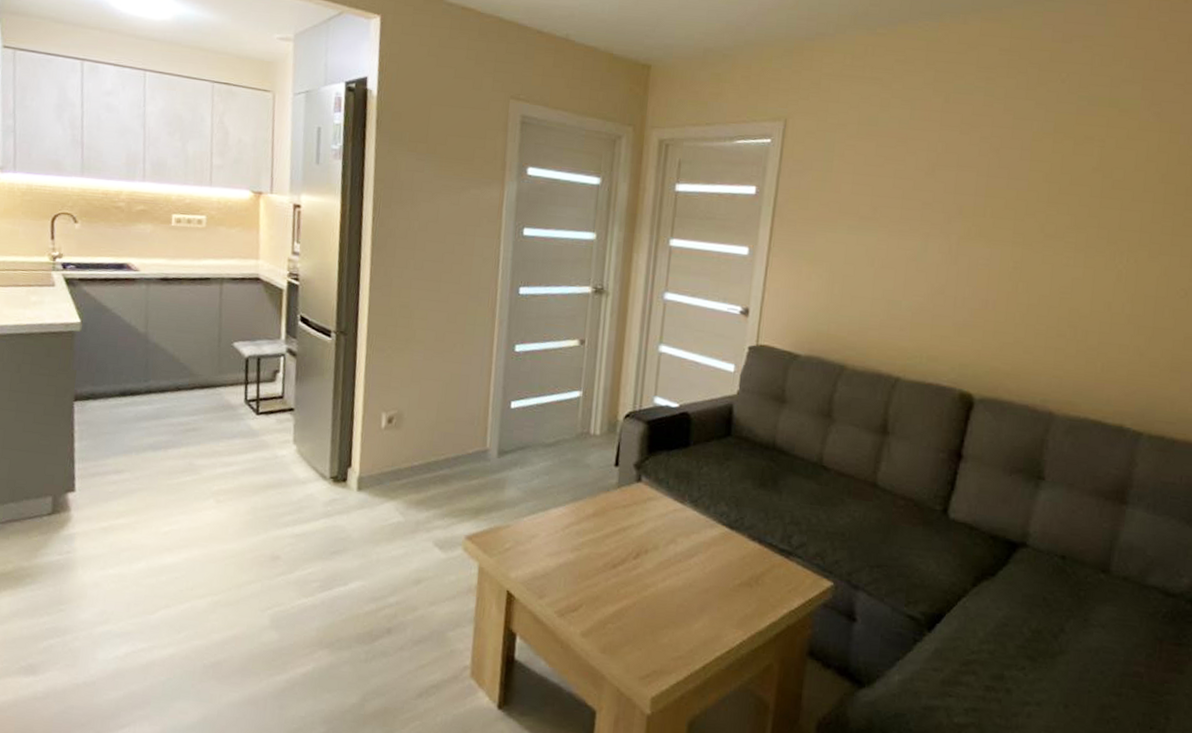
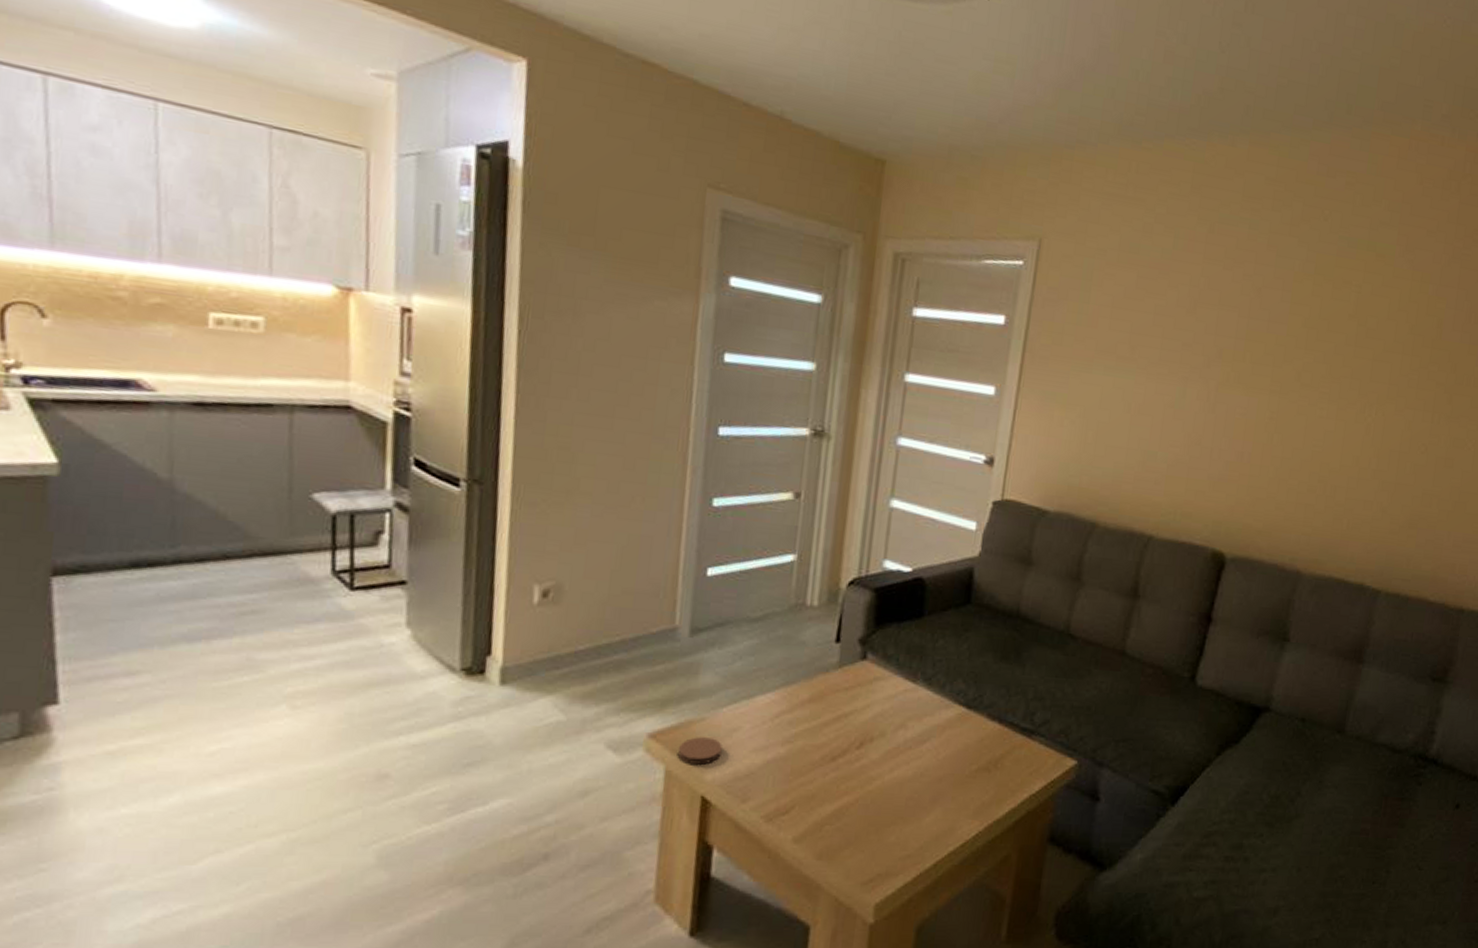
coaster: none [488,541,523,564] -> present [678,737,722,765]

